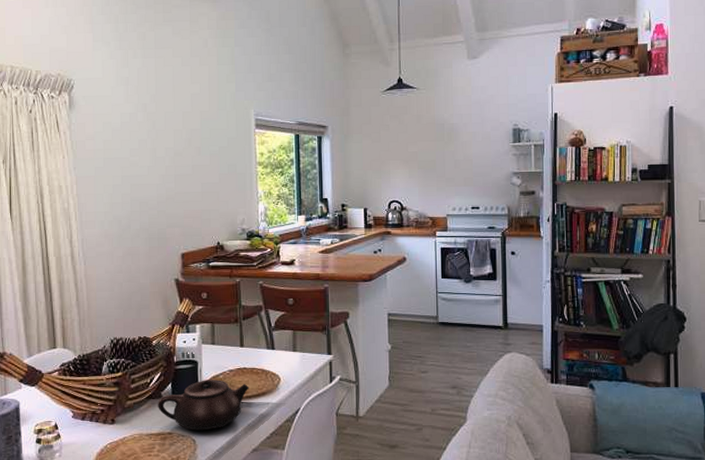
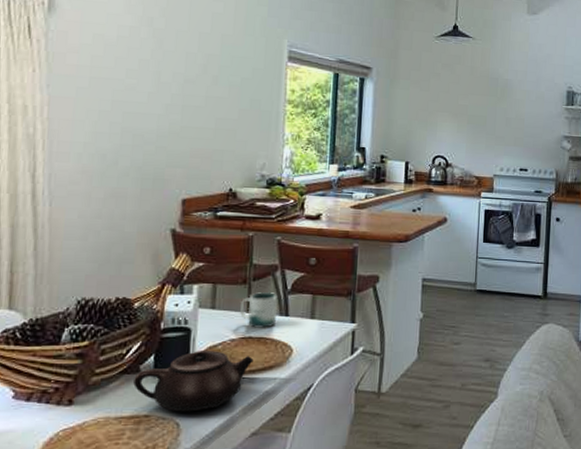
mug: none [234,328,265,361] -> present [240,291,278,329]

